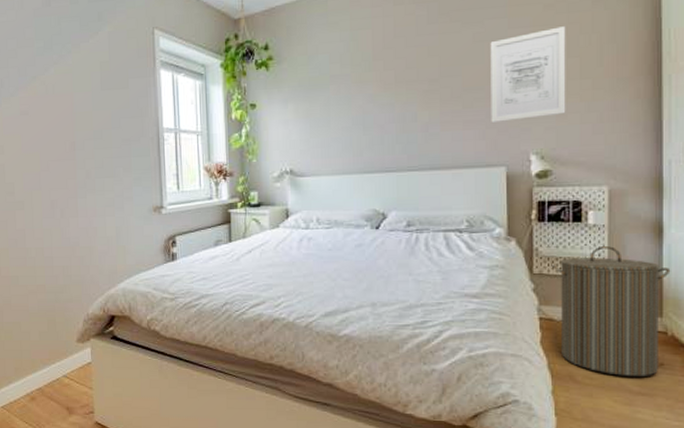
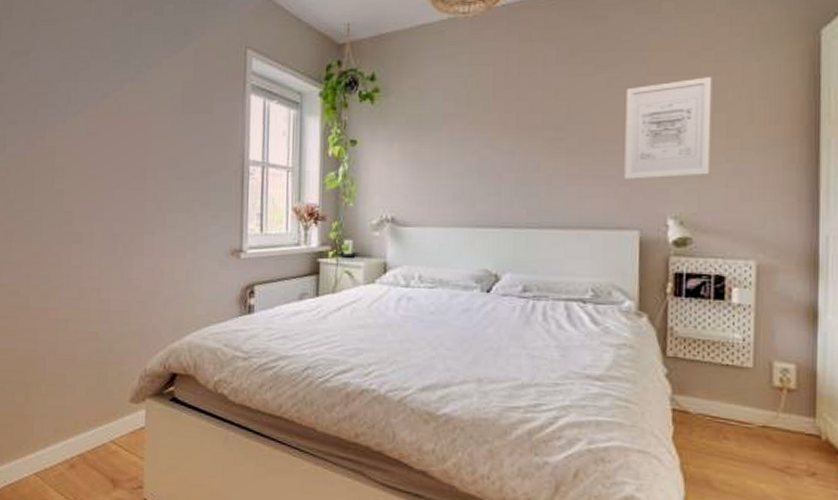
laundry hamper: present [551,245,671,376] -> none [687,329,826,487]

